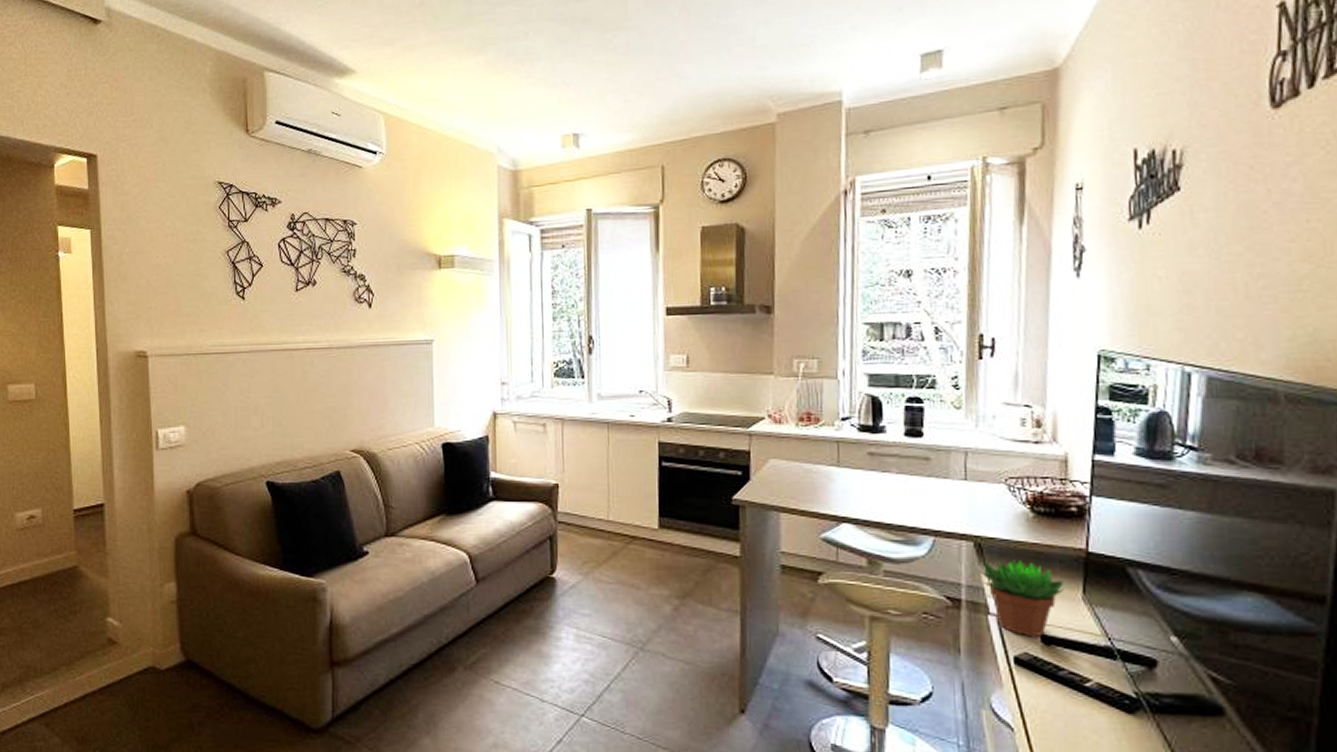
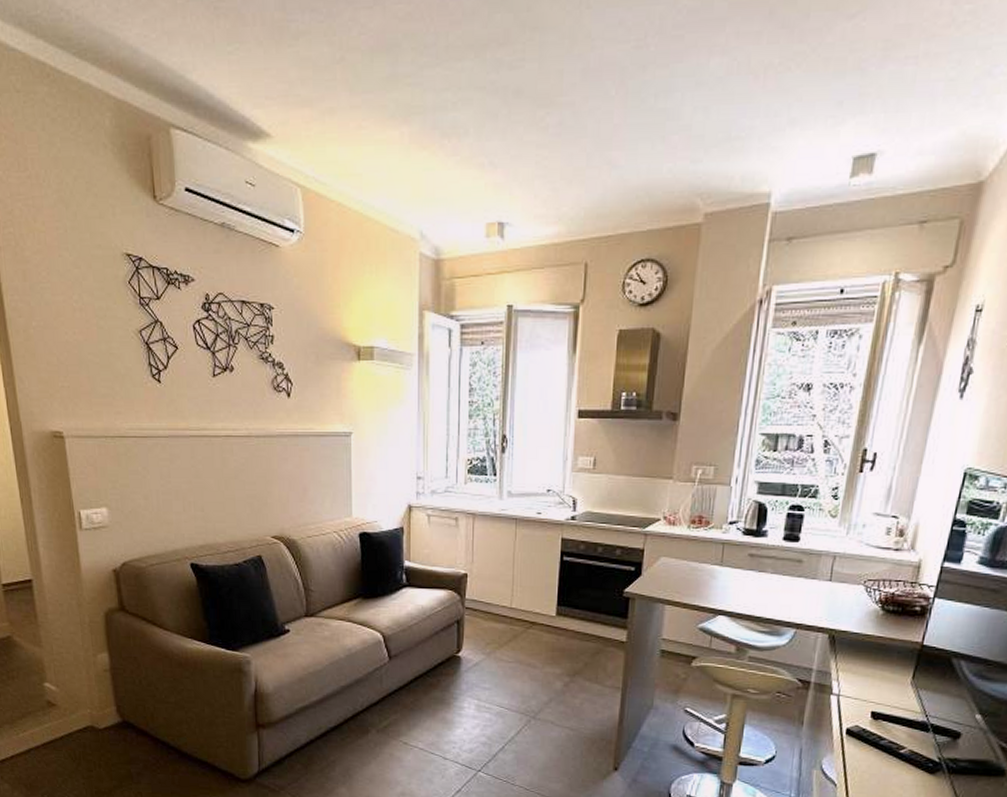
succulent plant: present [978,559,1064,638] -> none [829,650,898,714]

